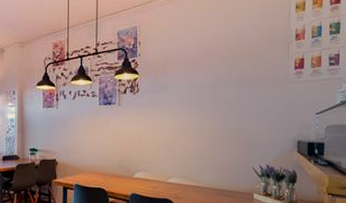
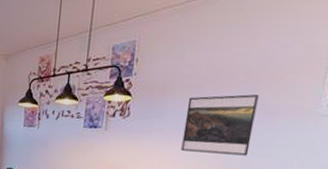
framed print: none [186,68,242,120] -> present [181,94,259,156]

